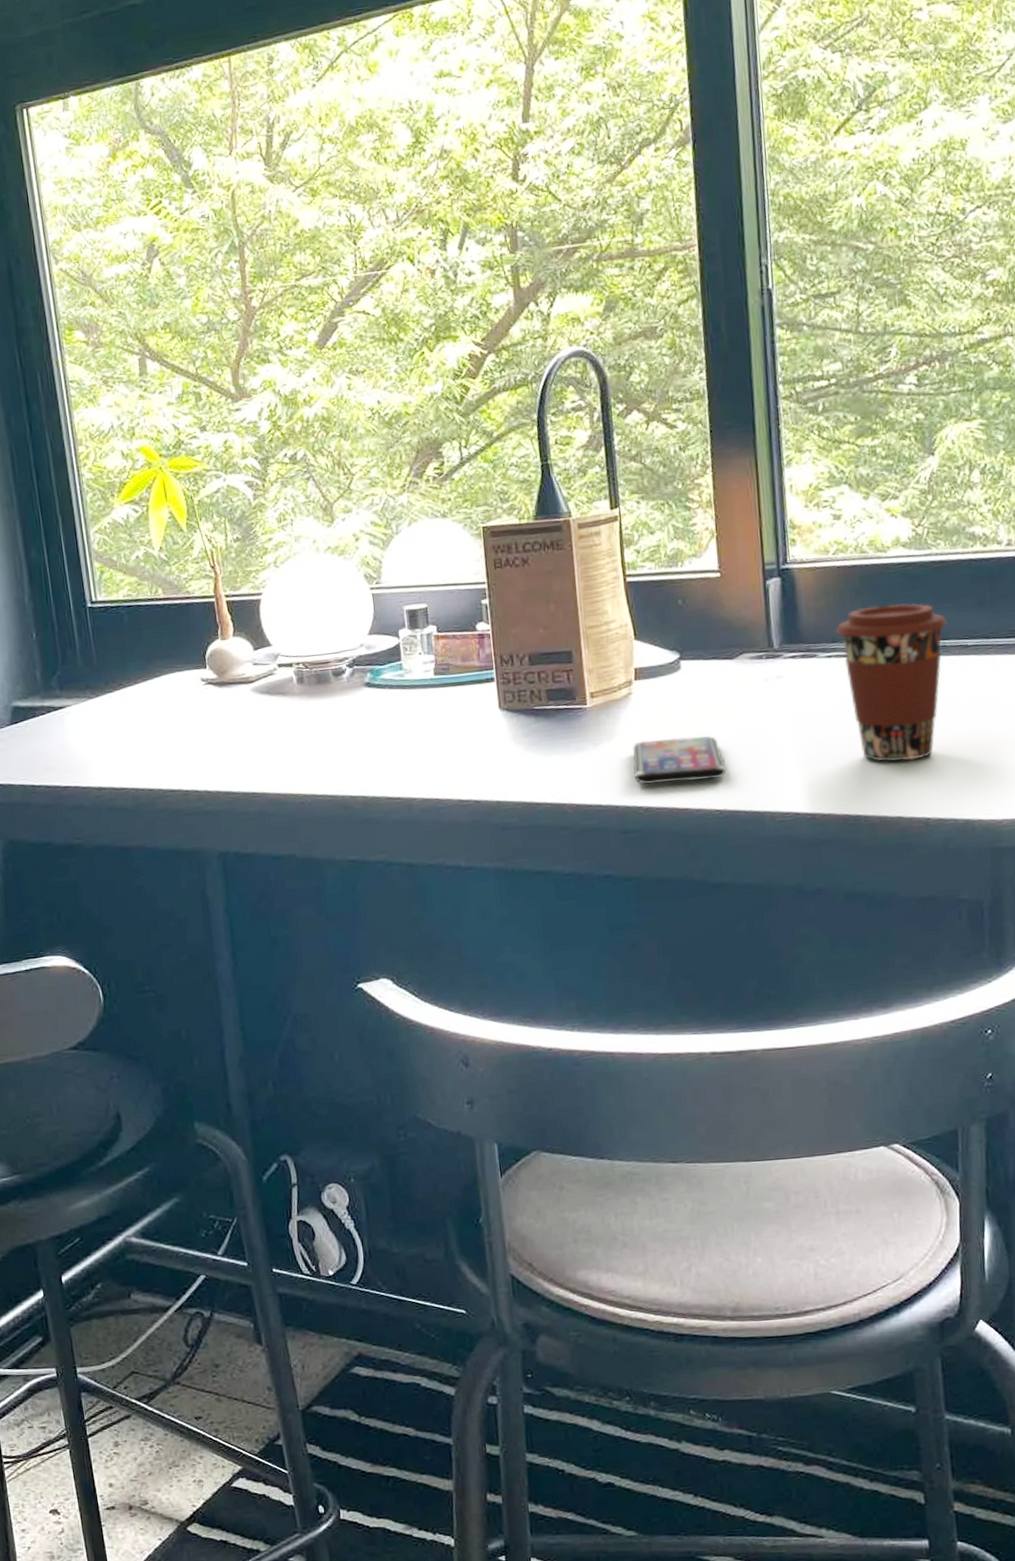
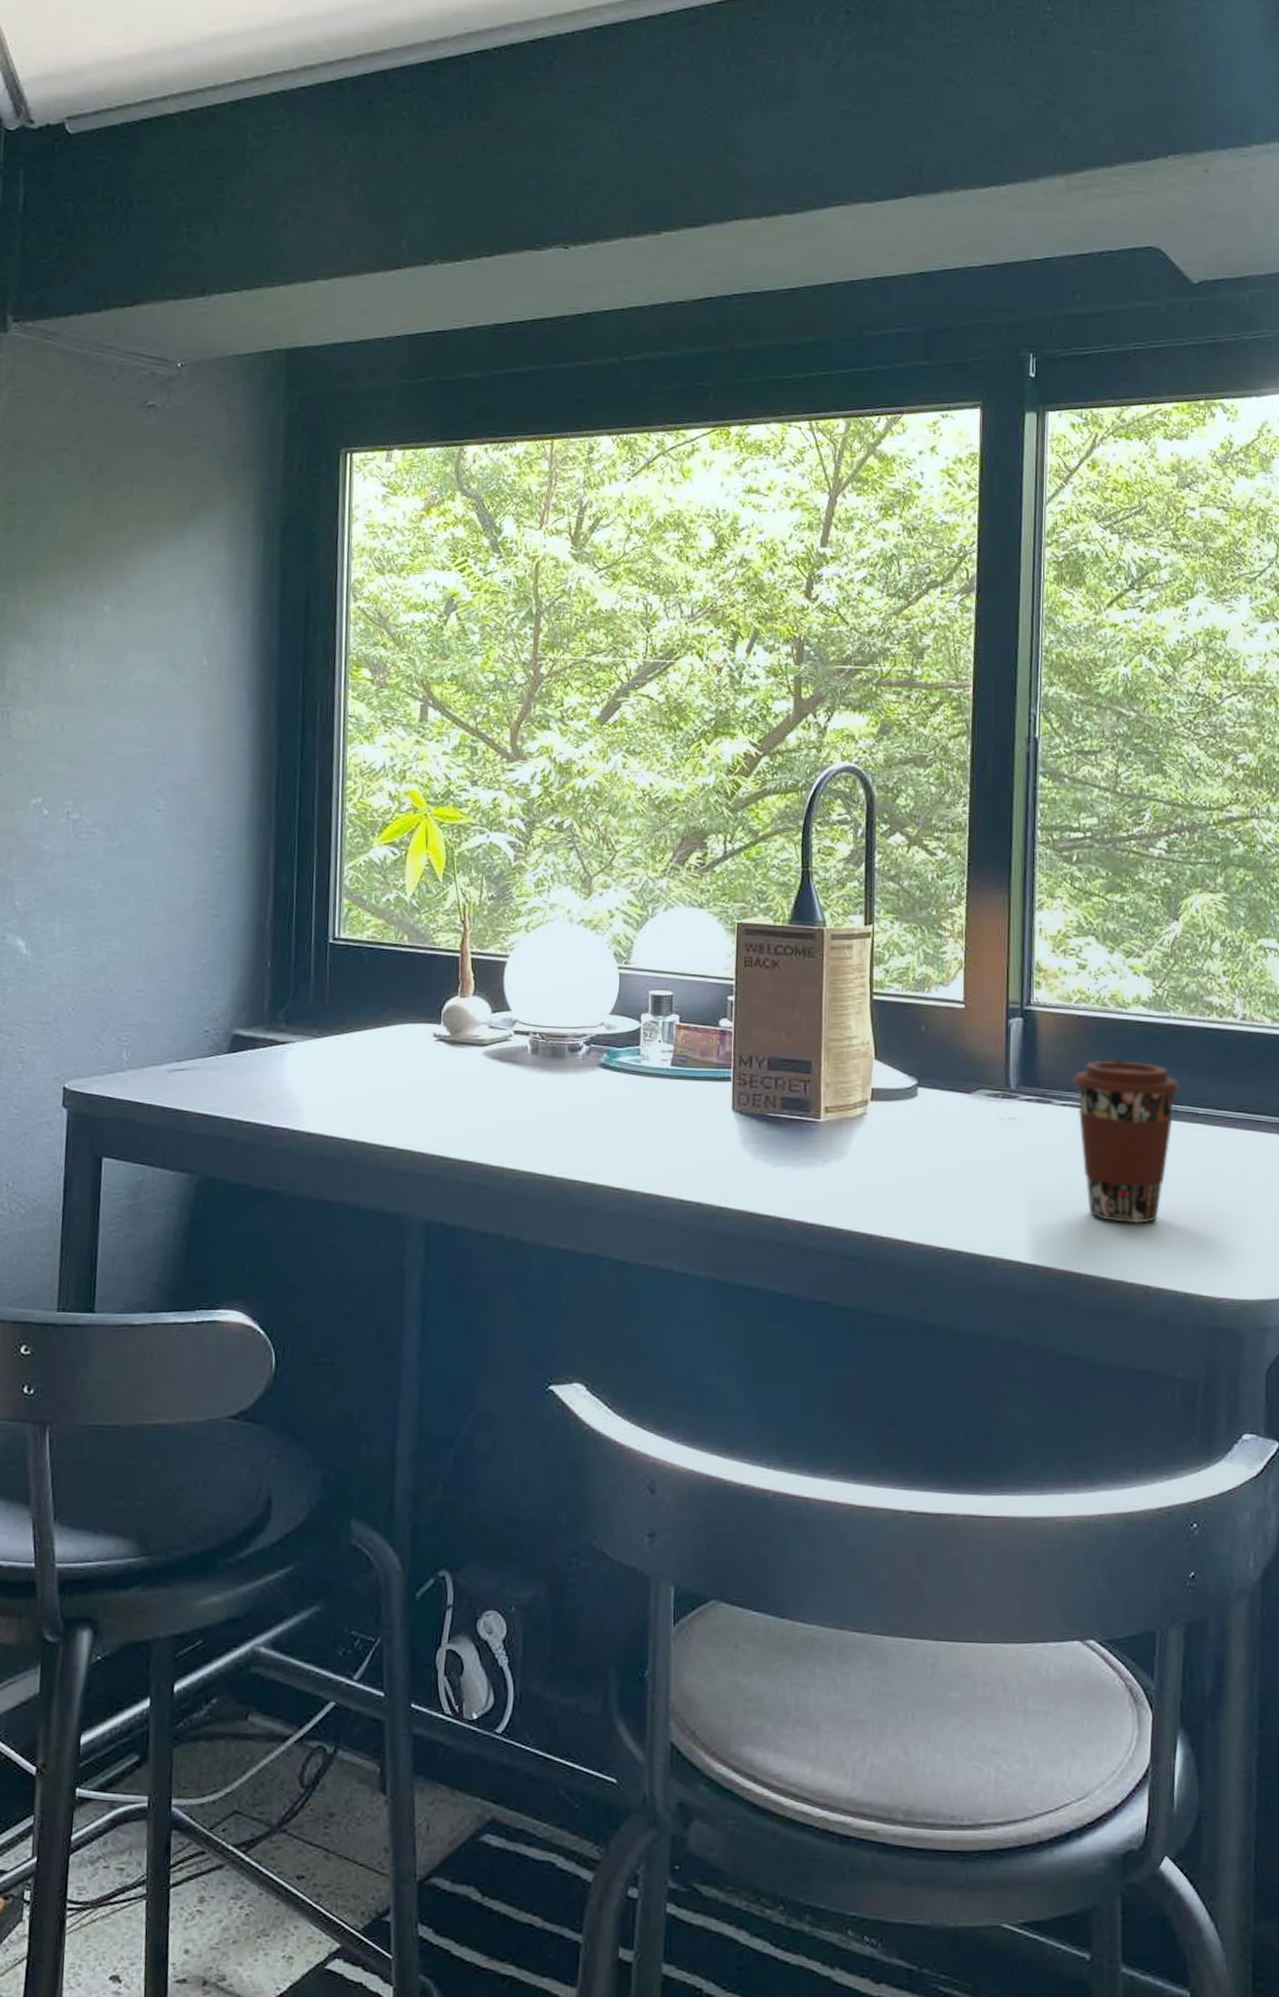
smartphone: present [633,736,727,784] -> none [860,1164,953,1215]

